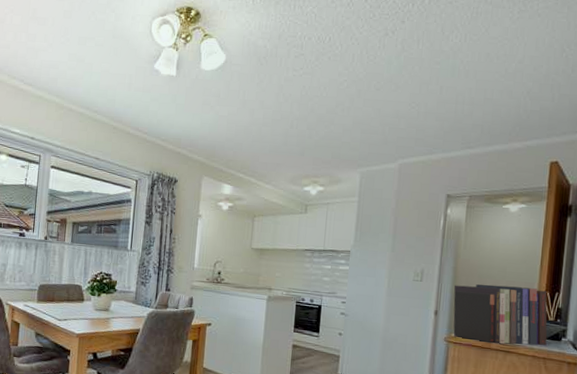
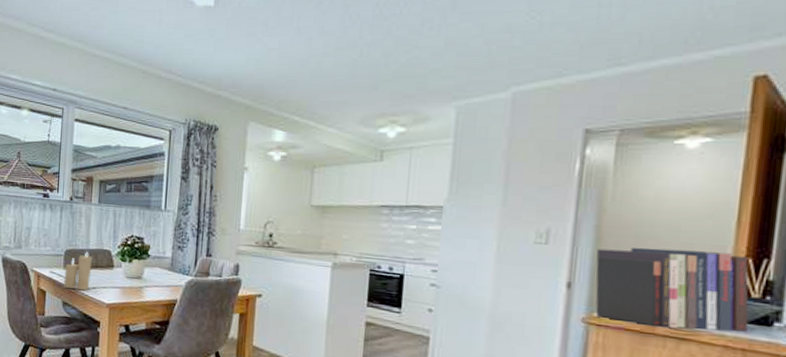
candle: none [36,286,65,322] -> present [63,251,93,291]

